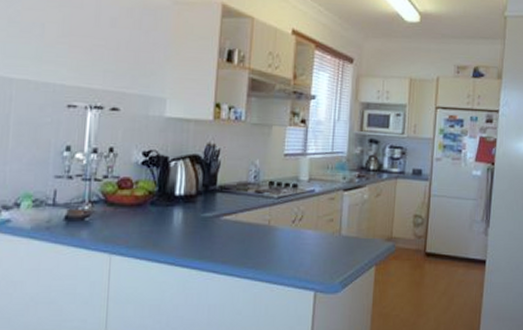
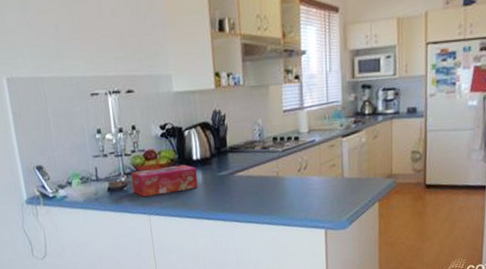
tissue box: none [96,199,178,231] -> present [131,164,198,197]

